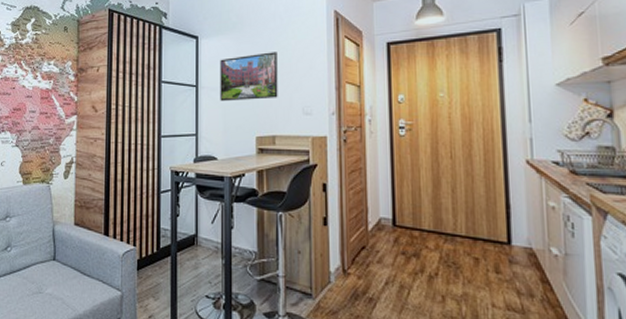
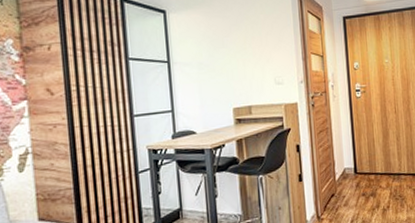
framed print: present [220,52,278,102] -> none [191,26,251,76]

